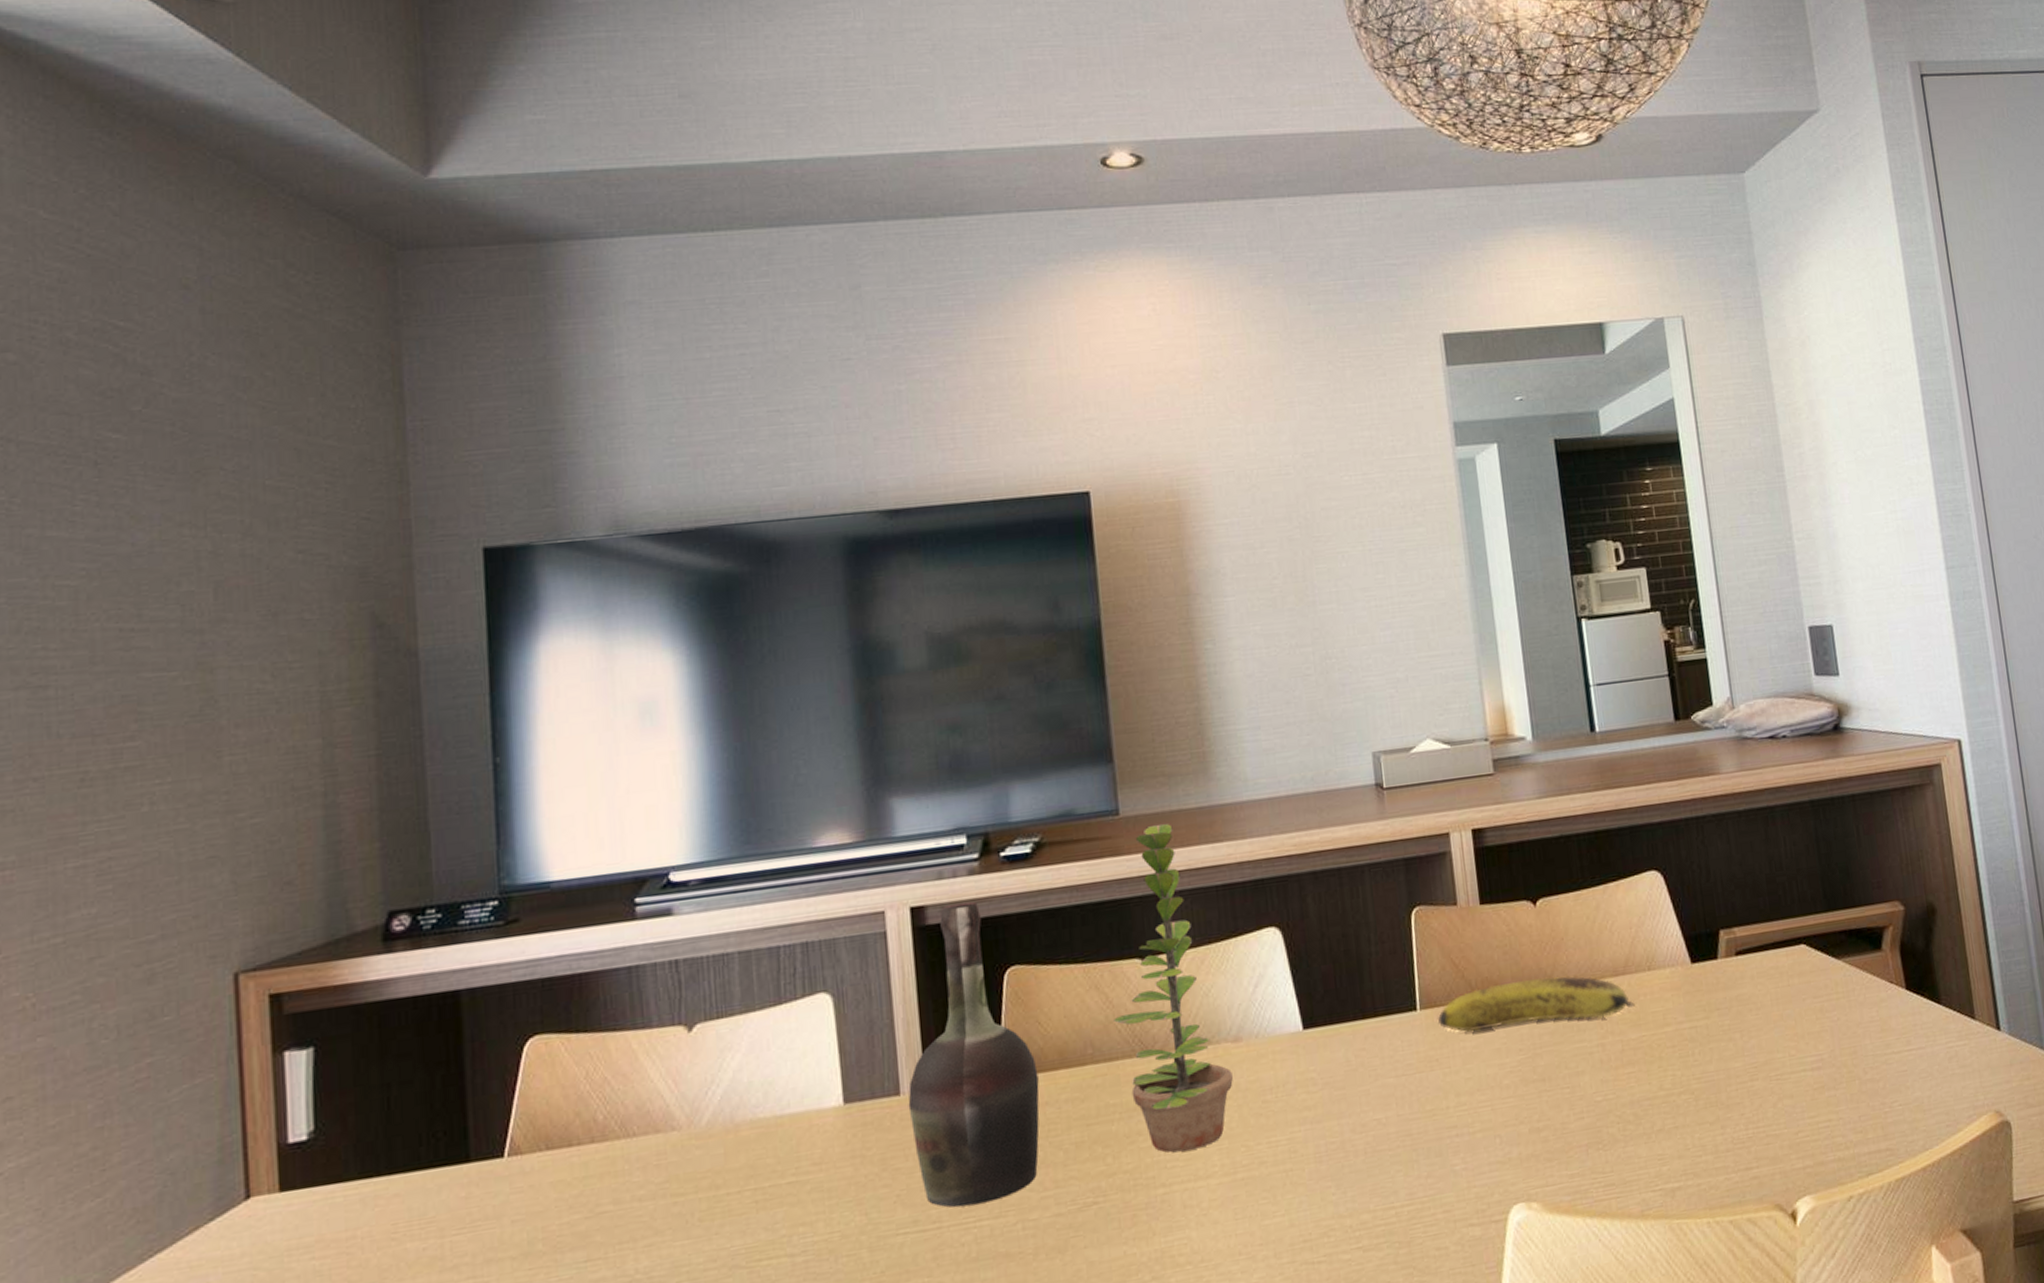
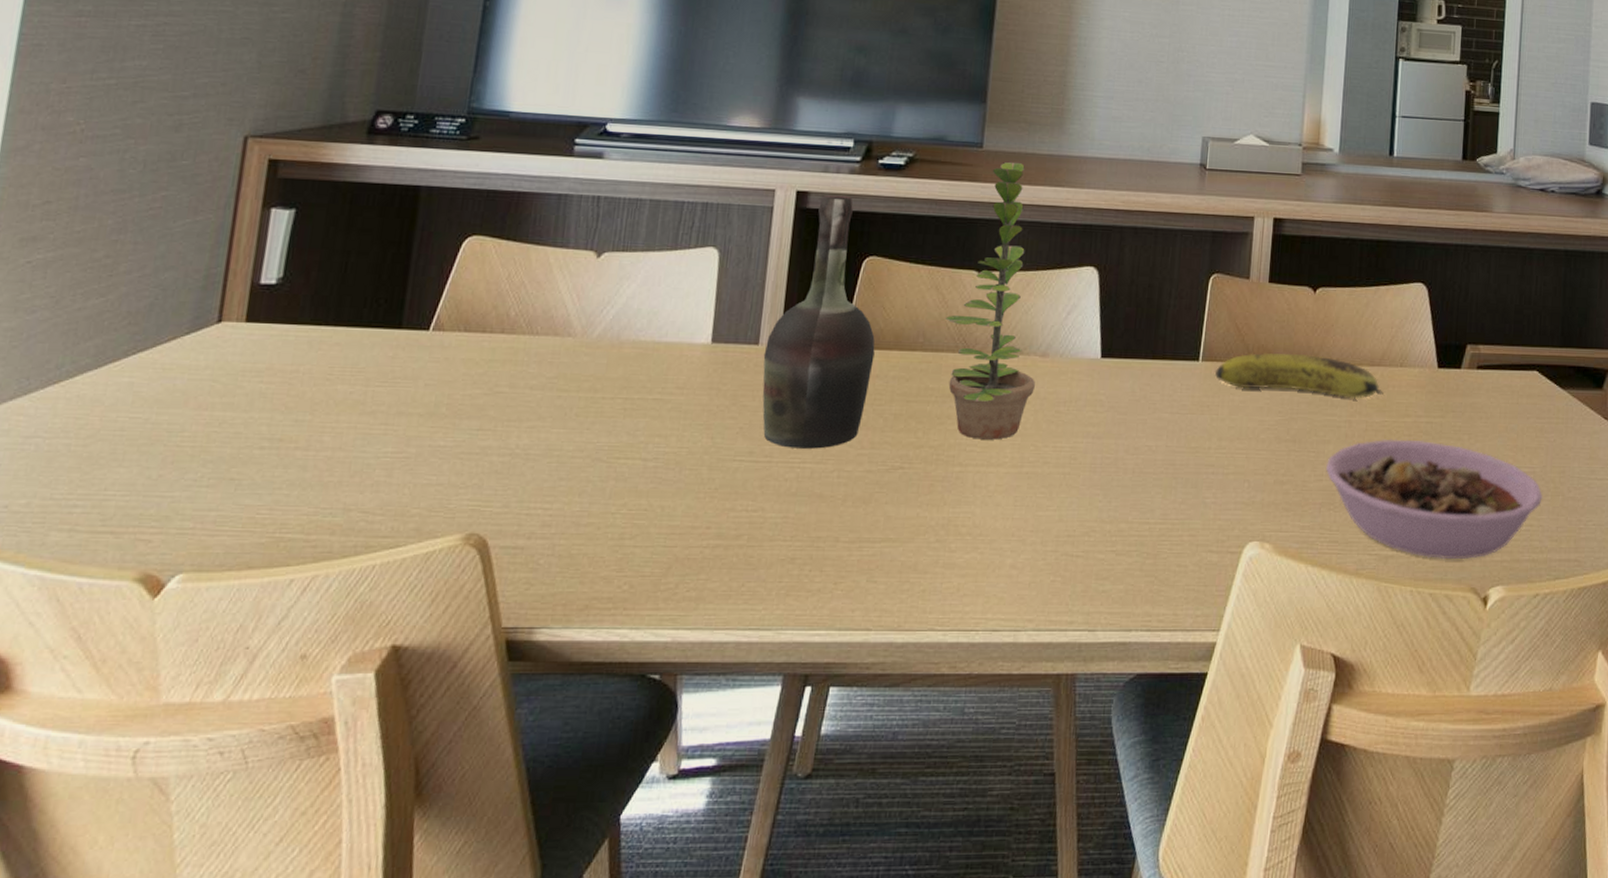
bowl: none [1585,1047,1838,1182] -> present [1326,438,1544,560]

